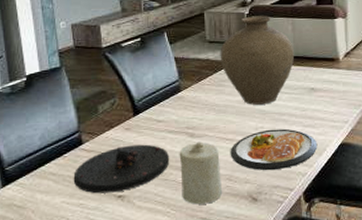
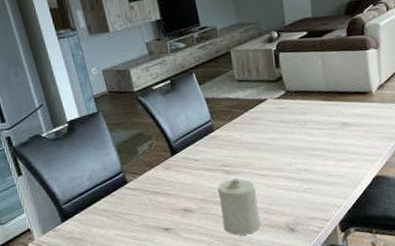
plate: present [73,144,170,194] -> none [122,182,209,227]
vase: present [220,16,295,105] -> none [249,50,326,142]
dish: present [230,128,318,171] -> none [266,163,352,204]

